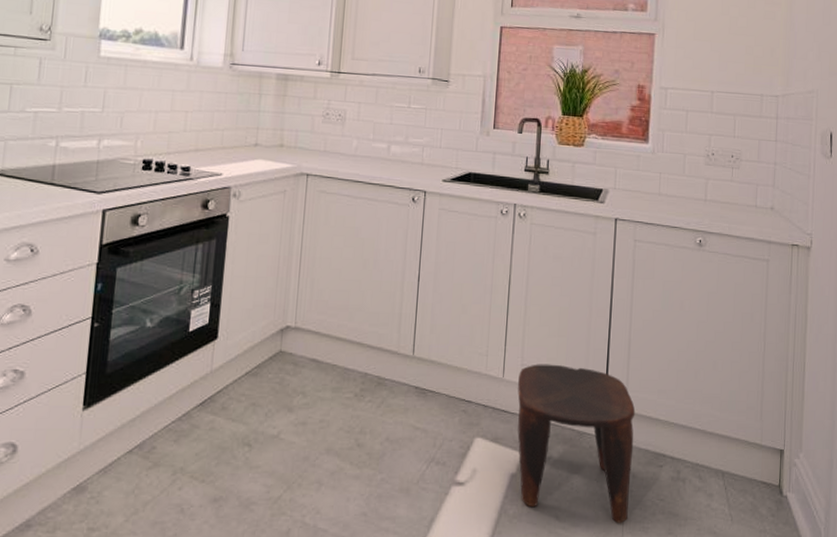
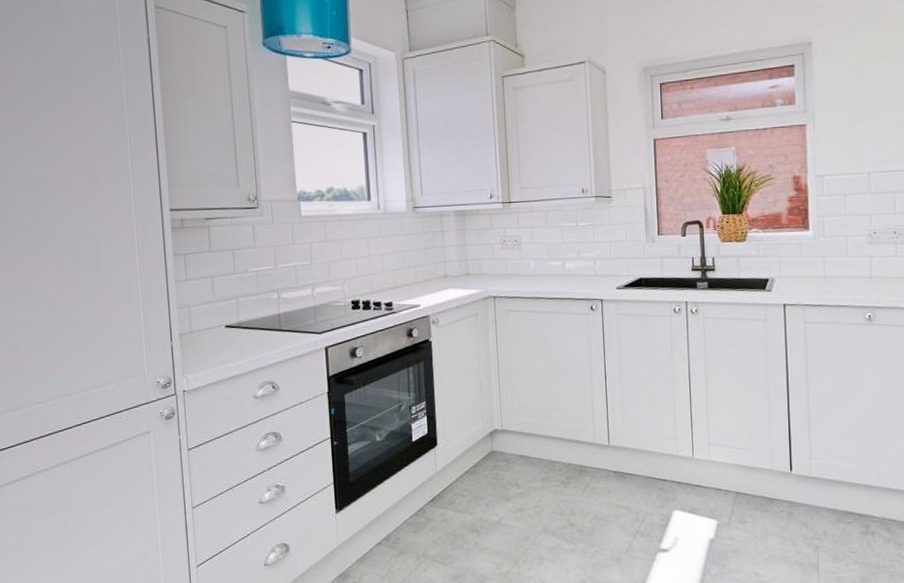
stool: present [517,364,636,523] -> none [707,441,822,575]

